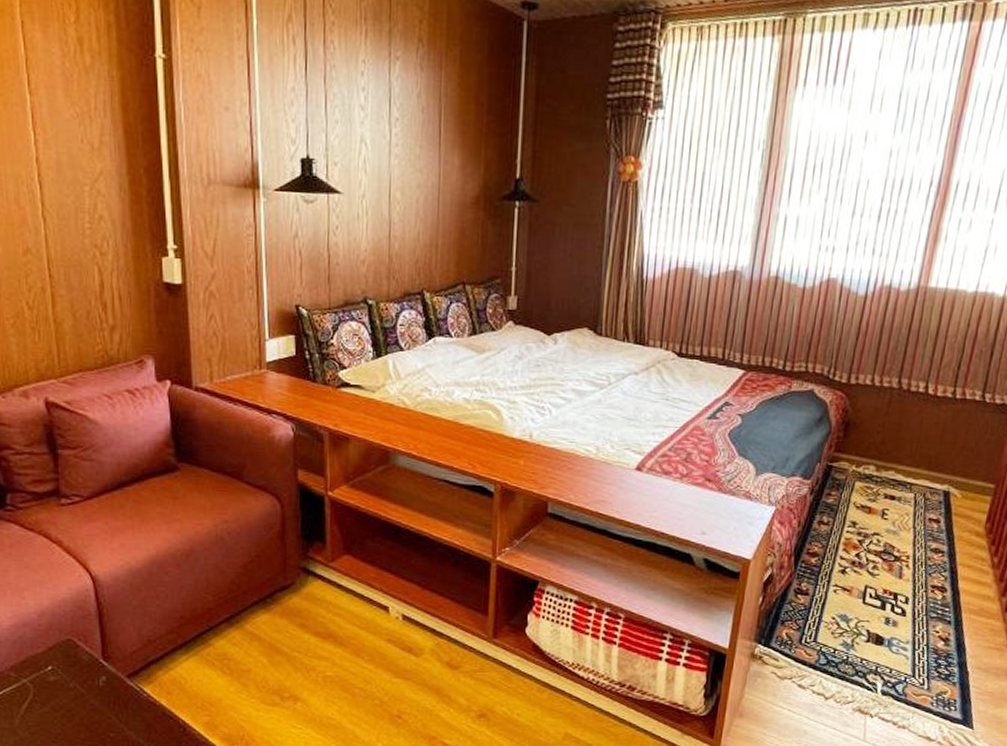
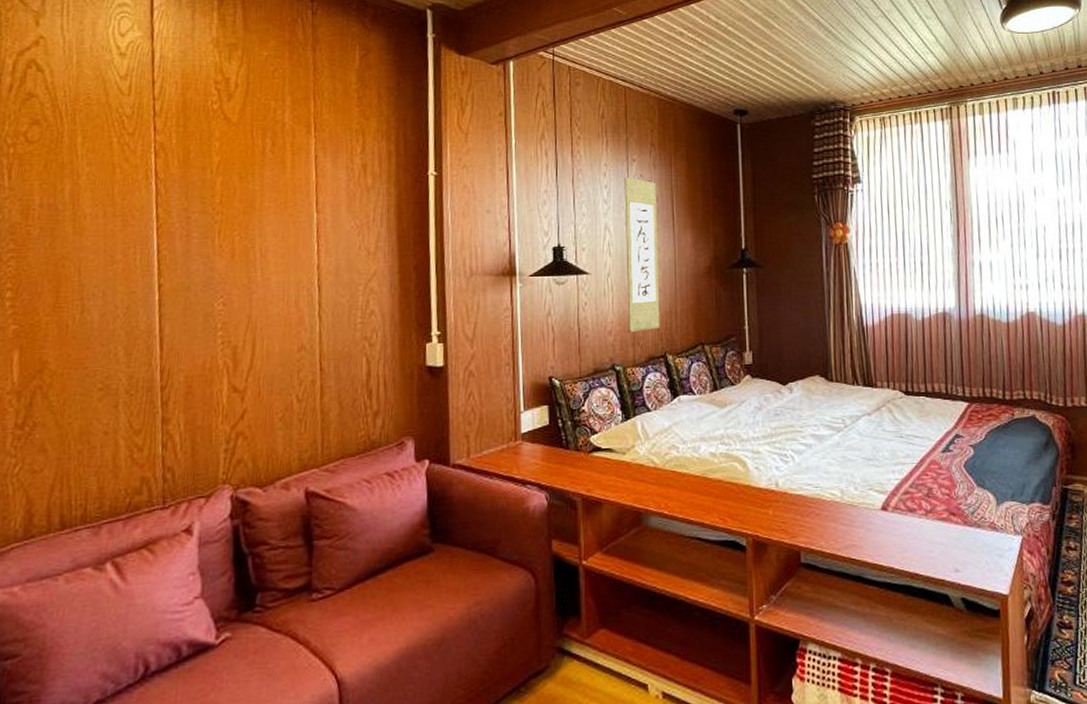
wall scroll: none [382,76,423,265] -> present [624,174,662,333]

